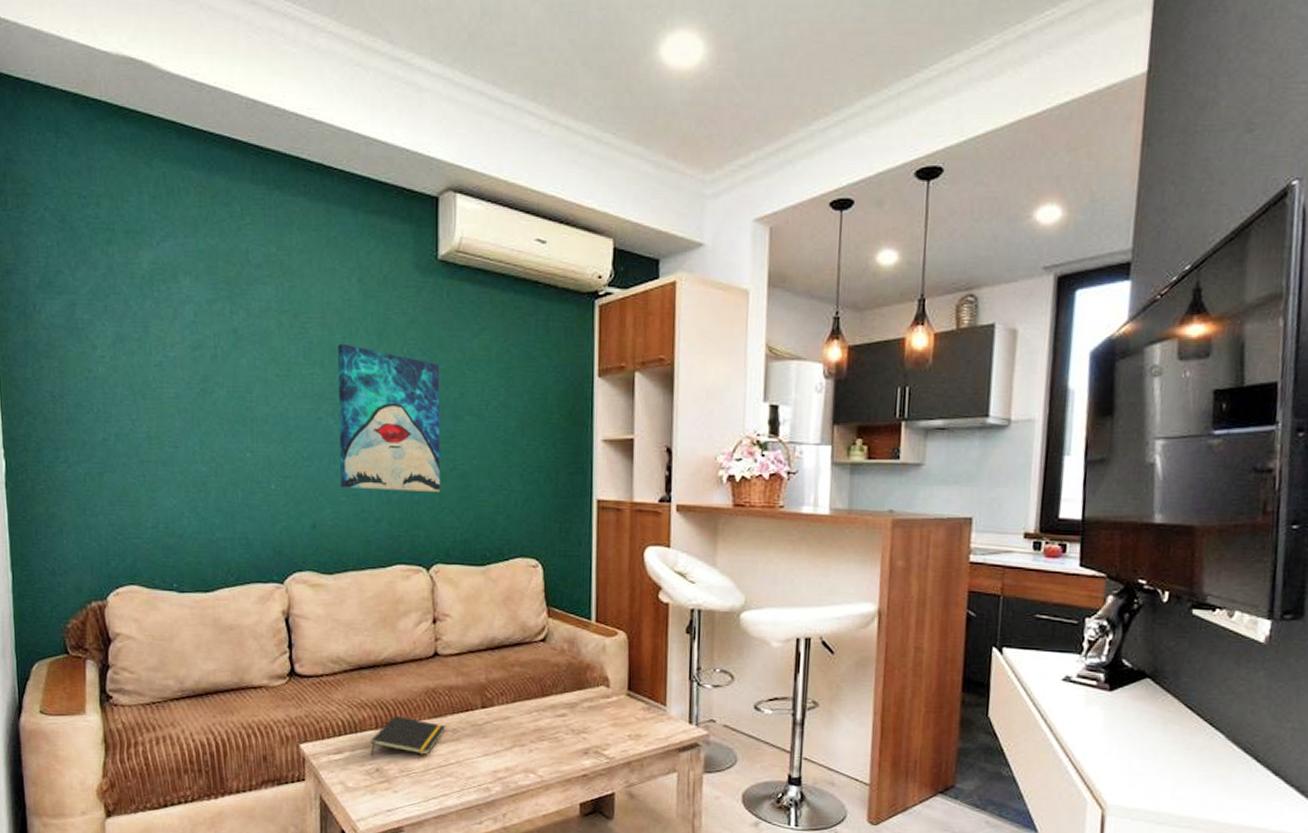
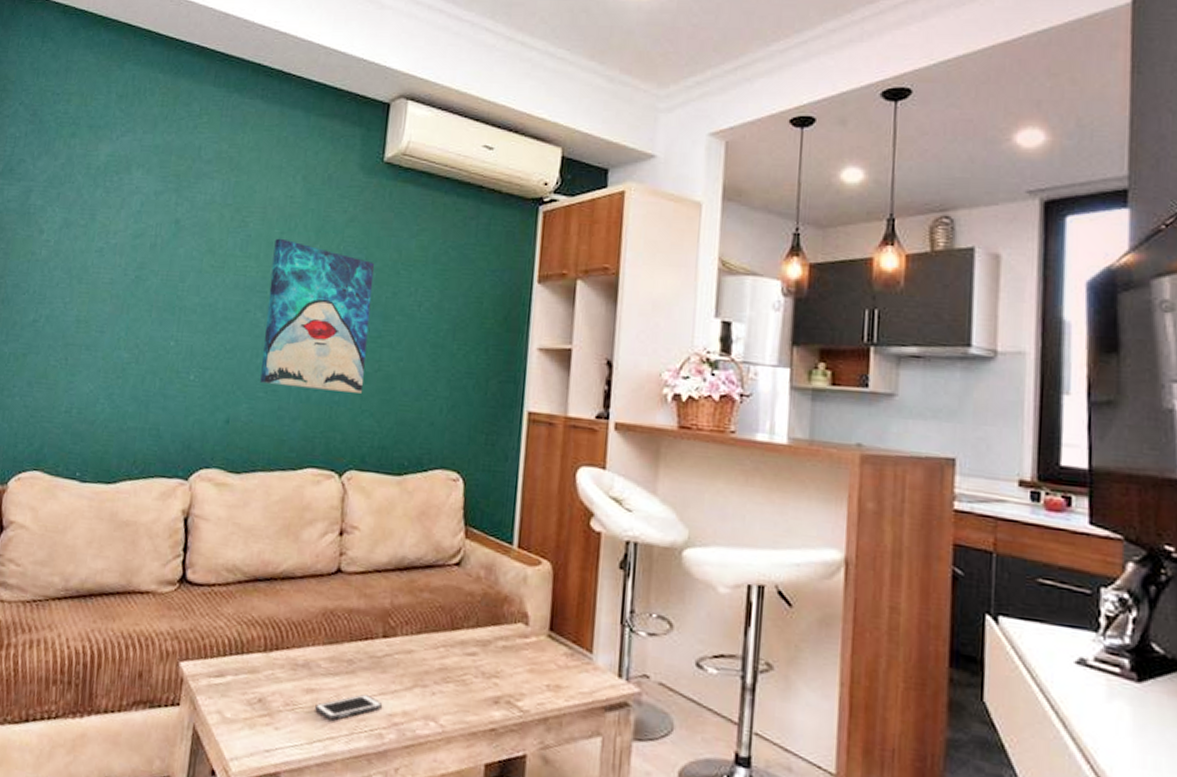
notepad: present [370,716,446,756] -> none [255,638,341,688]
cell phone: none [428,756,488,780] -> present [315,693,383,720]

